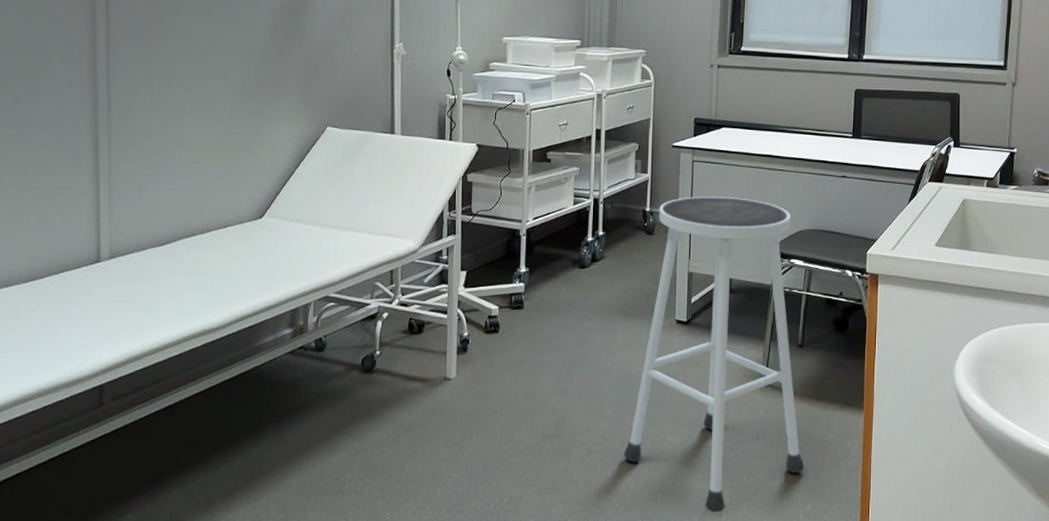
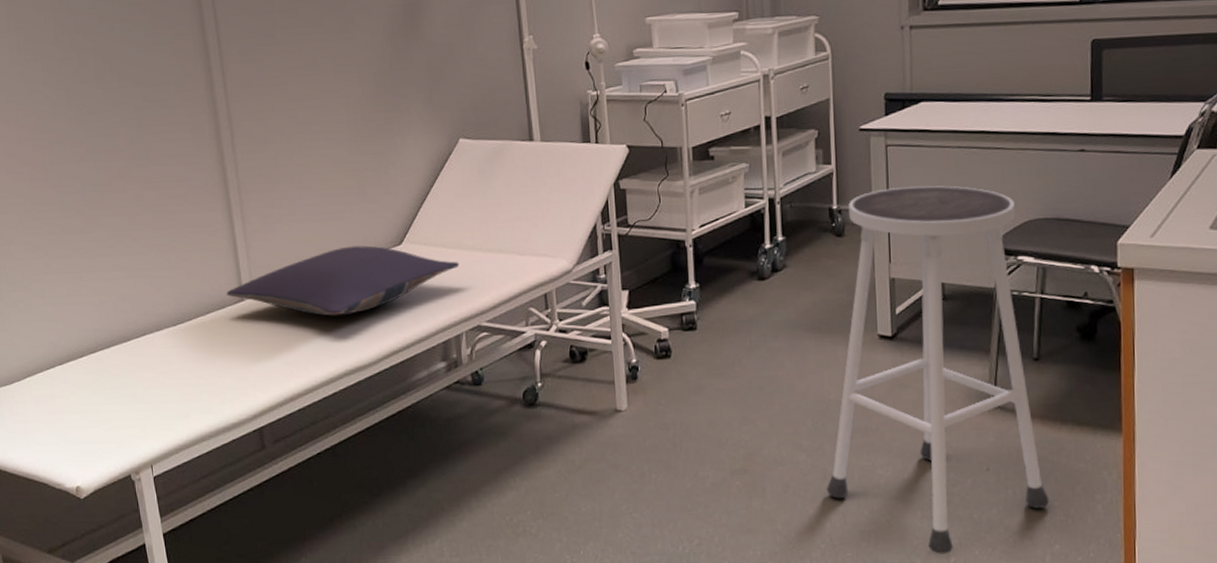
pillow: none [83,217,315,281] -> present [226,245,460,316]

